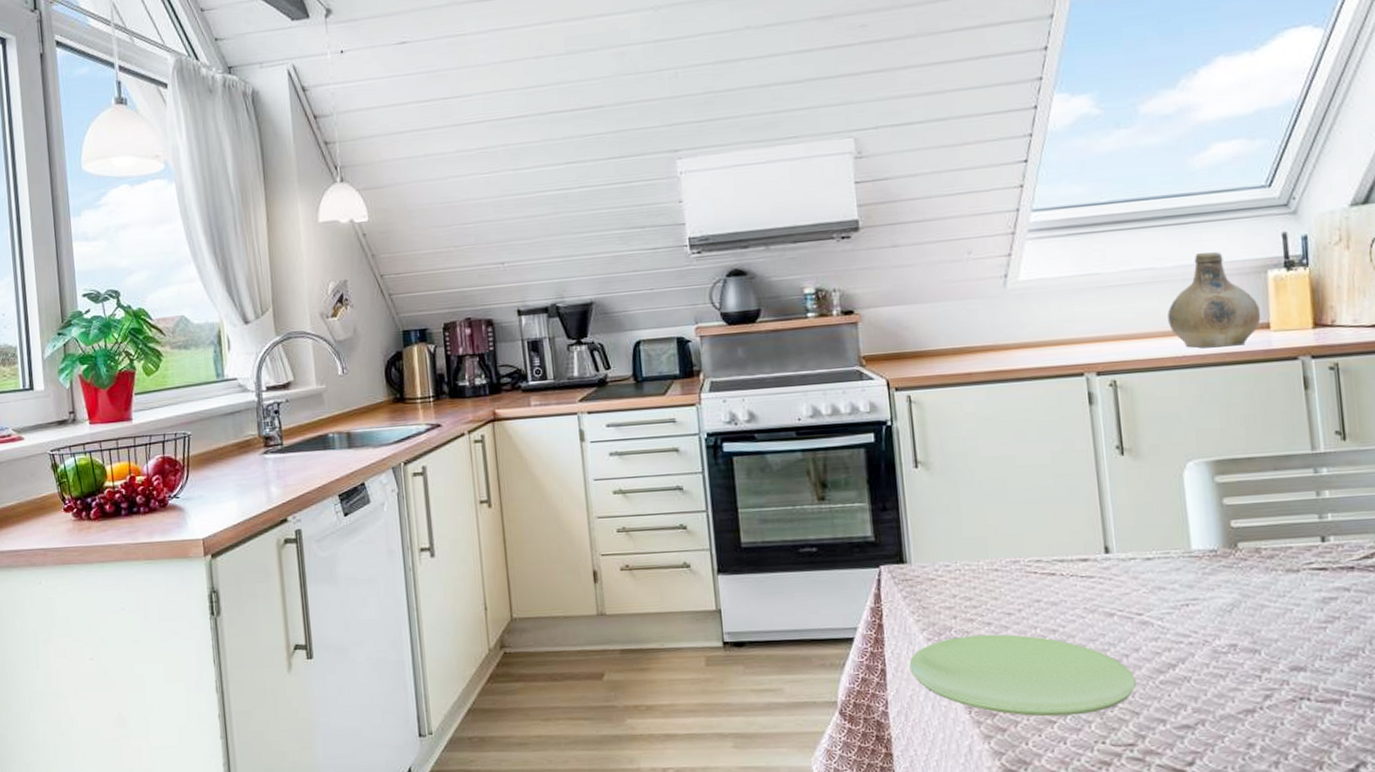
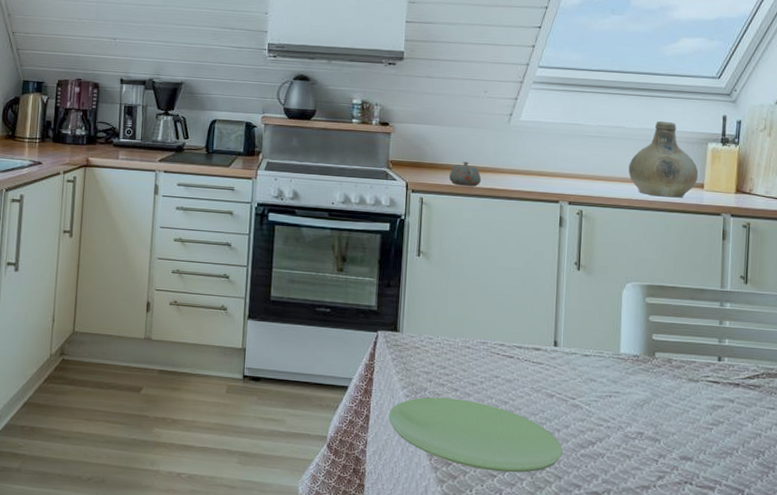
teapot: none [938,343,981,375] -> present [448,162,482,188]

